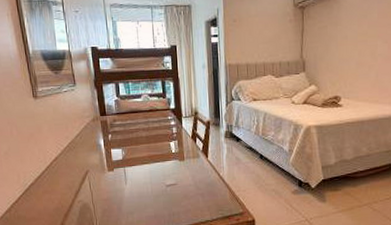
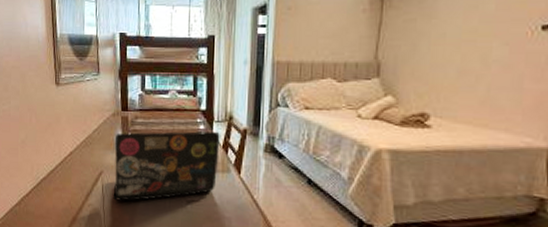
laptop: none [97,126,190,194] -> present [113,131,220,201]

